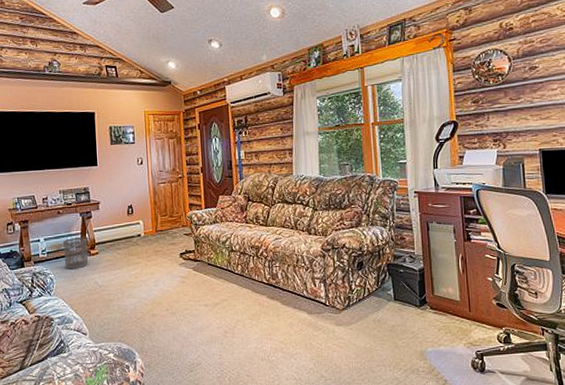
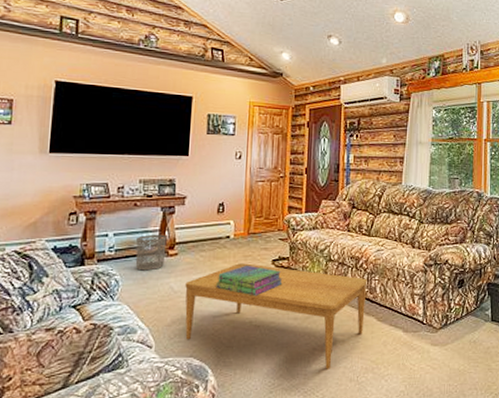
coffee table: none [108,258,270,350] -> present [185,263,367,369]
stack of books: none [133,259,192,287] -> present [216,265,283,296]

